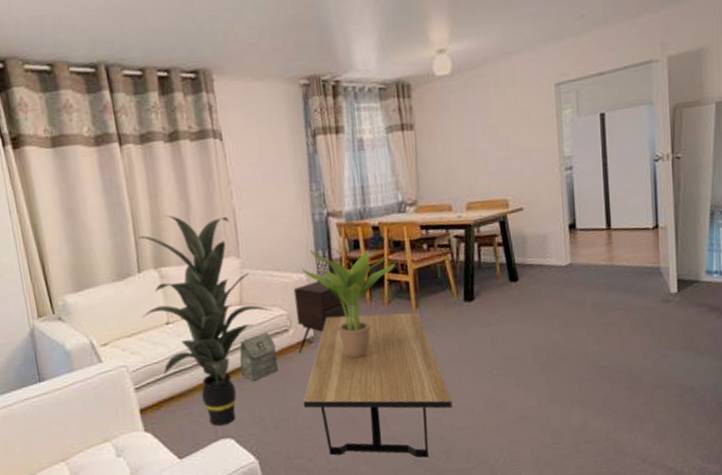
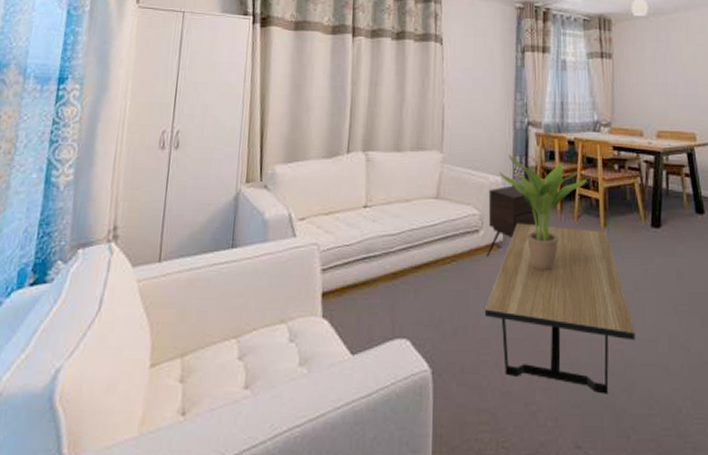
indoor plant: present [138,215,273,427] -> none [342,103,467,324]
bag: present [239,332,278,382] -> none [427,229,465,280]

